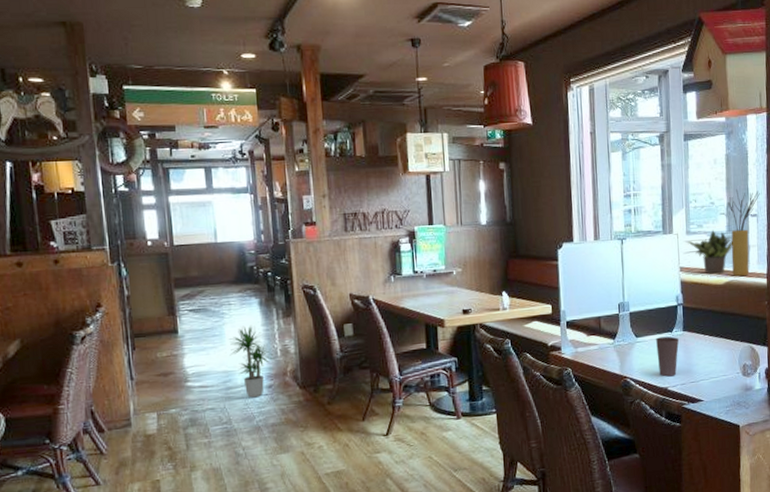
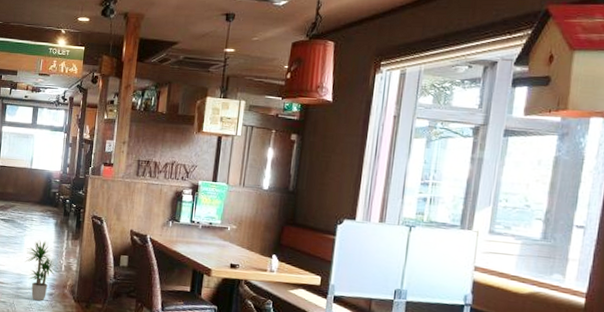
potted plant: present [686,230,733,274] -> none [486,234,547,282]
vase: present [727,189,760,277] -> none [540,196,593,291]

